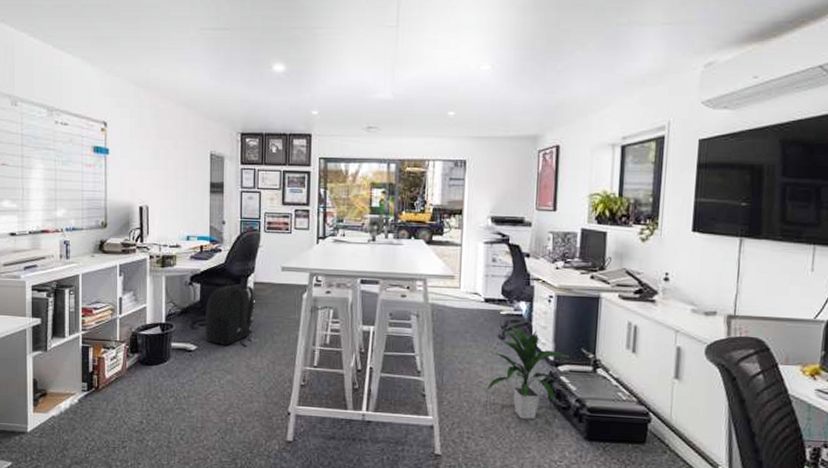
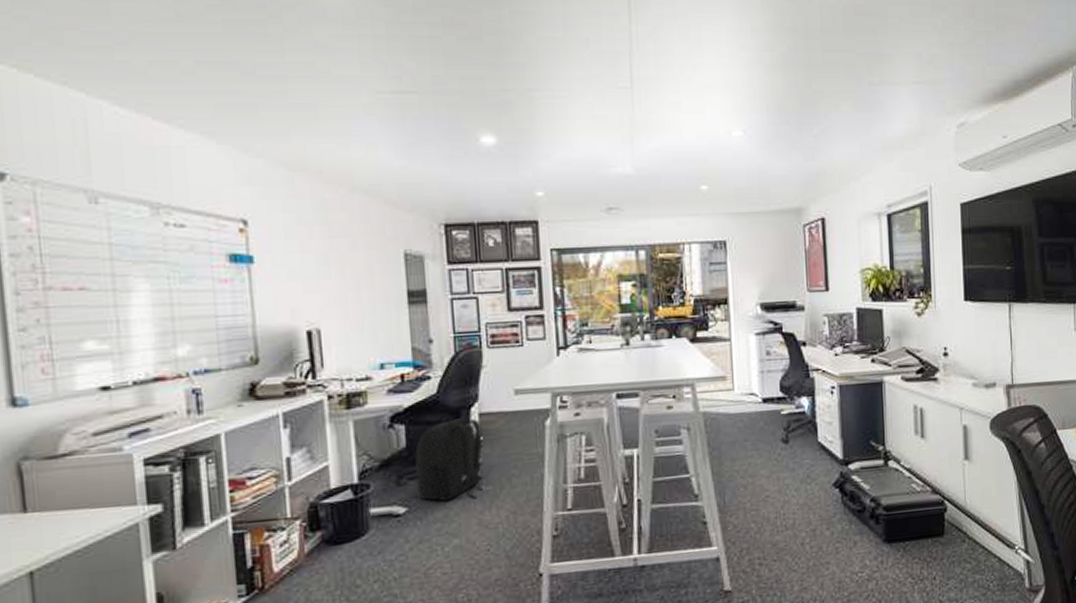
indoor plant: present [485,327,570,419] -> none [774,427,859,531]

